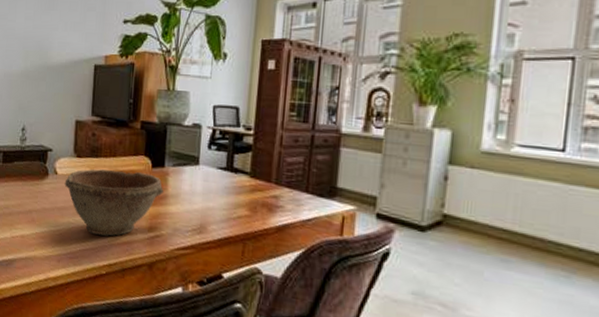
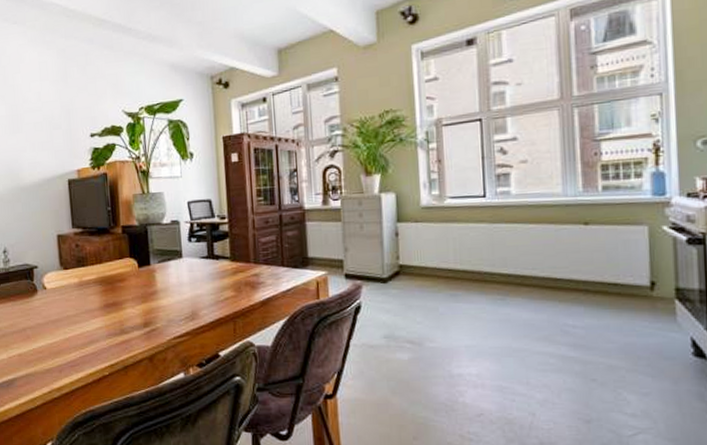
bowl: present [64,169,164,236] -> none [55,274,153,339]

